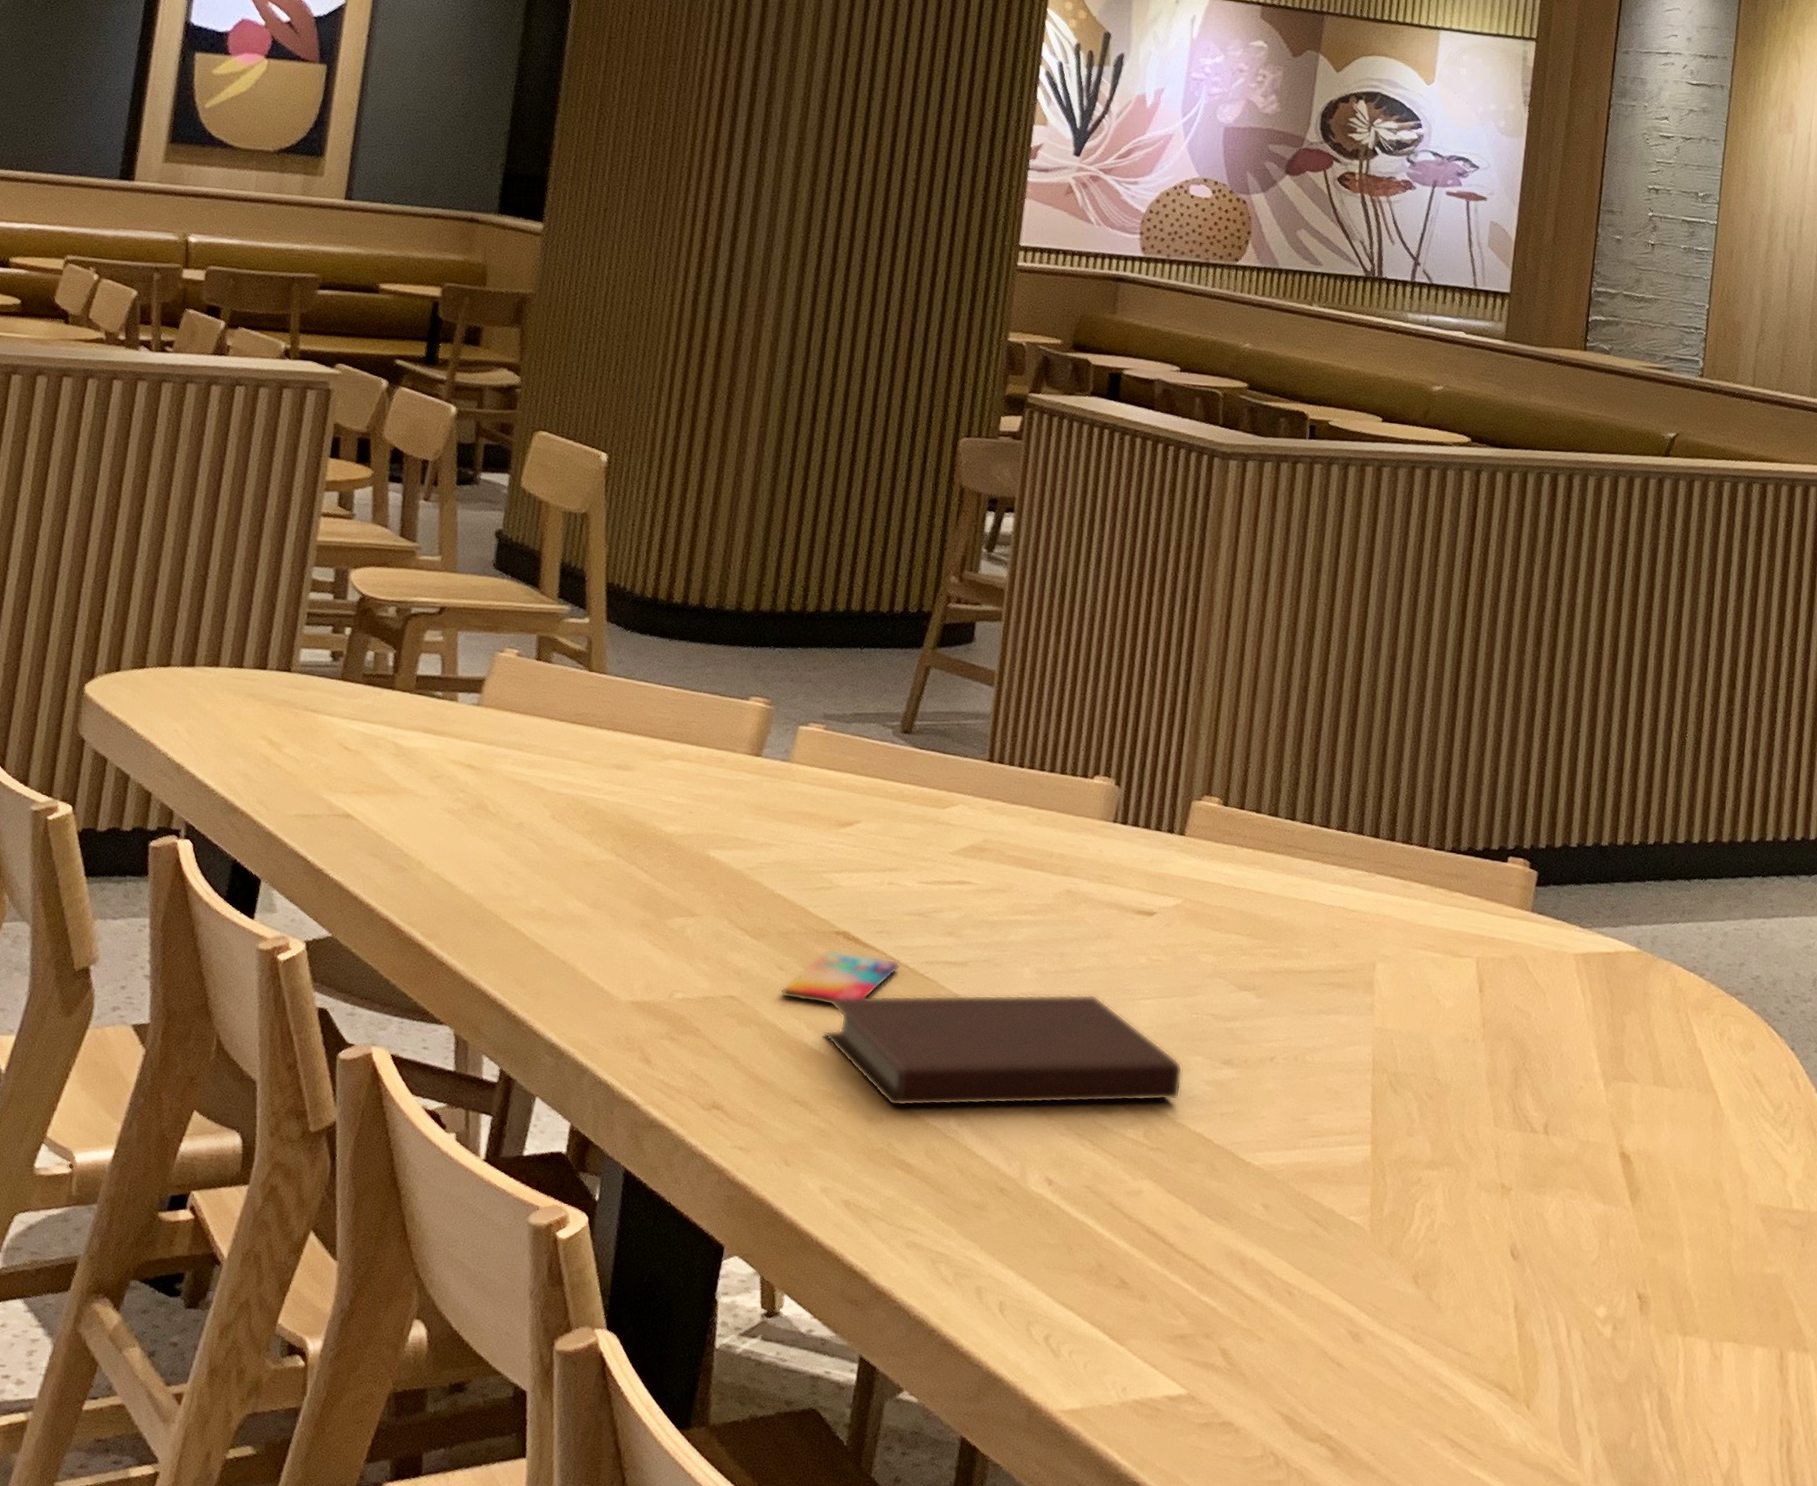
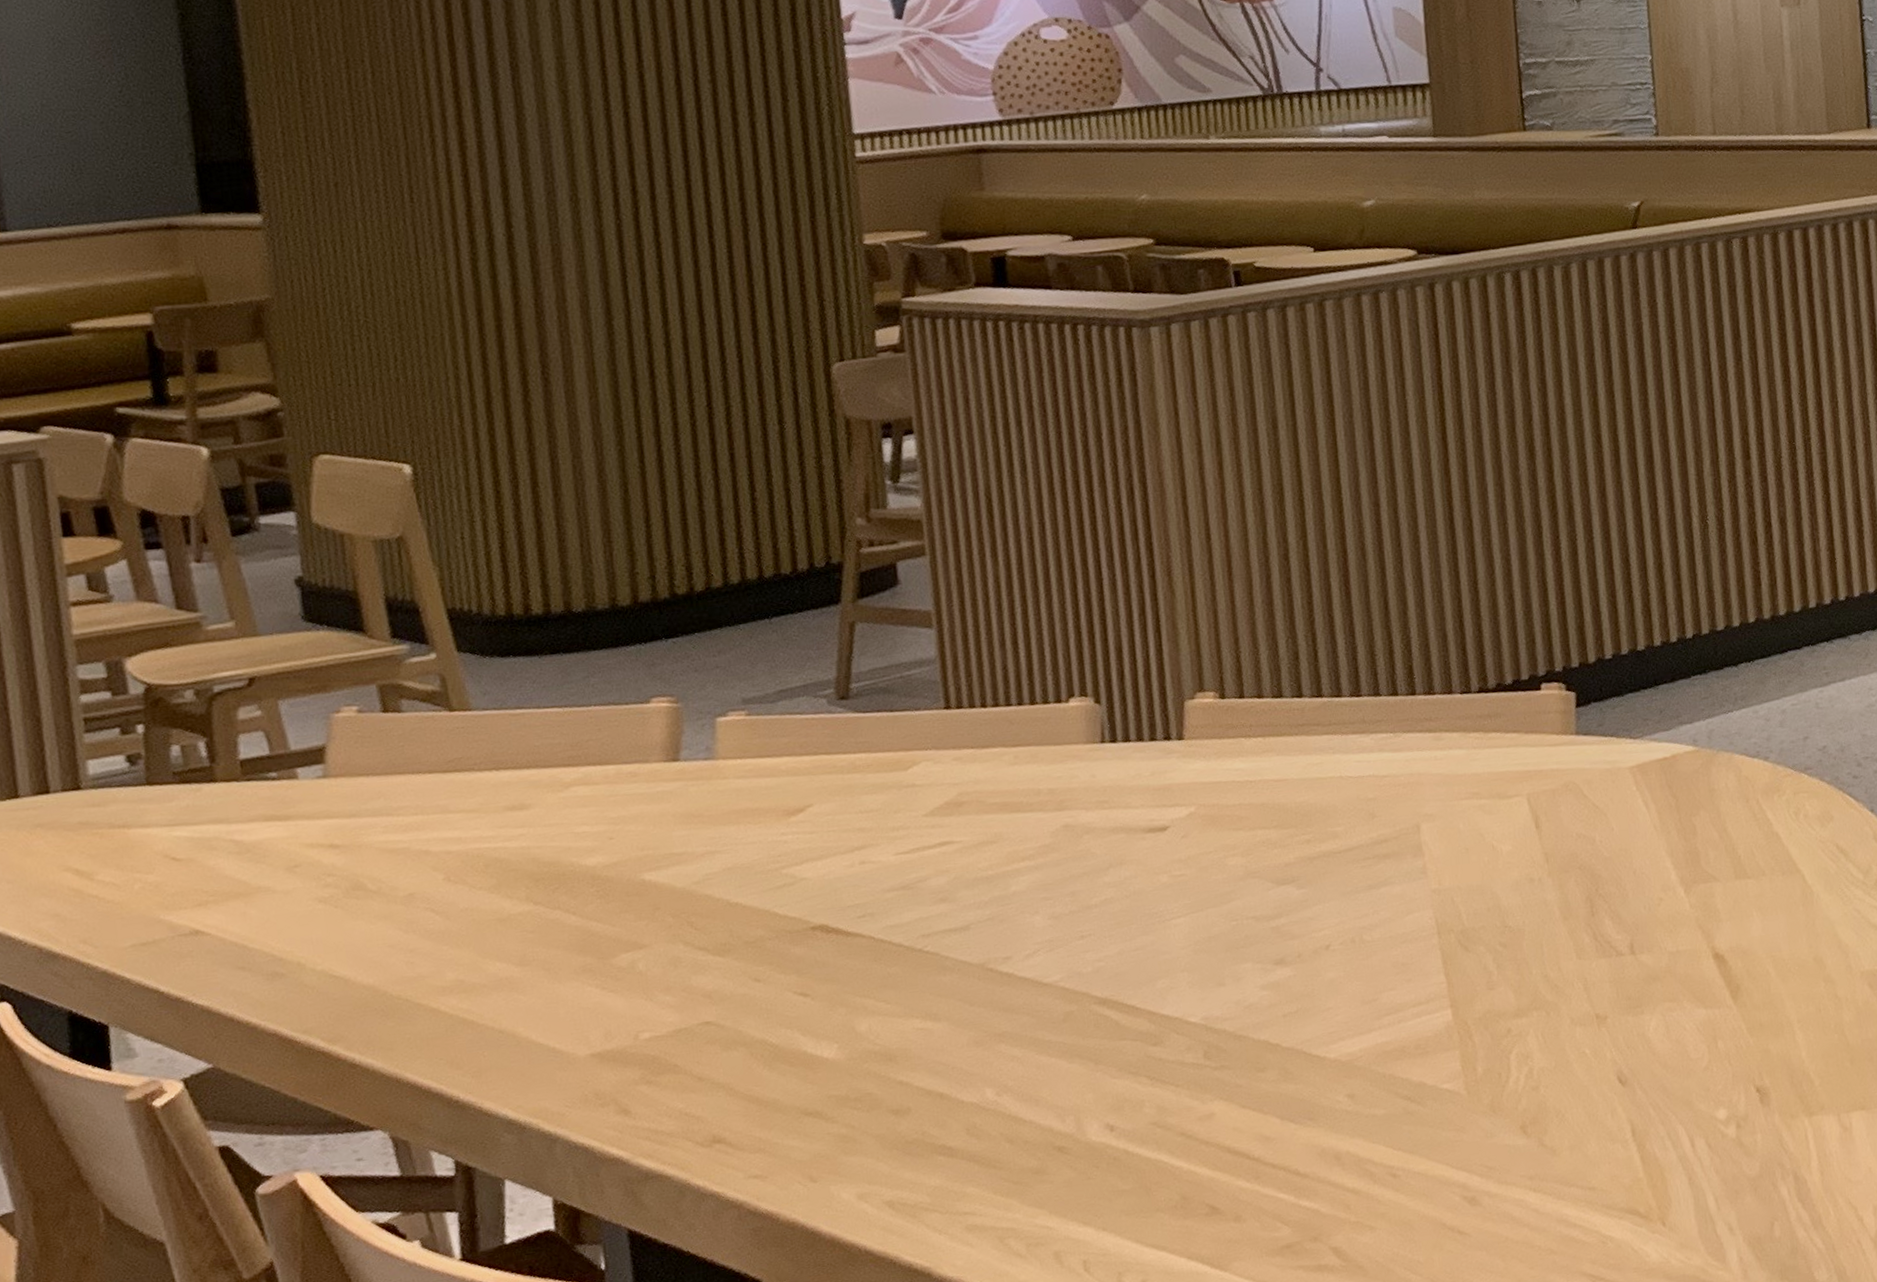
smartphone: present [780,950,900,1005] -> none [762,941,894,1011]
notebook: present [823,994,1183,1107] -> none [819,926,1235,1094]

